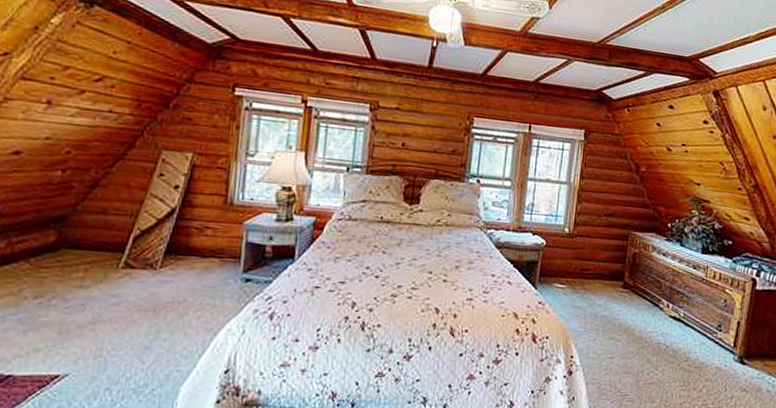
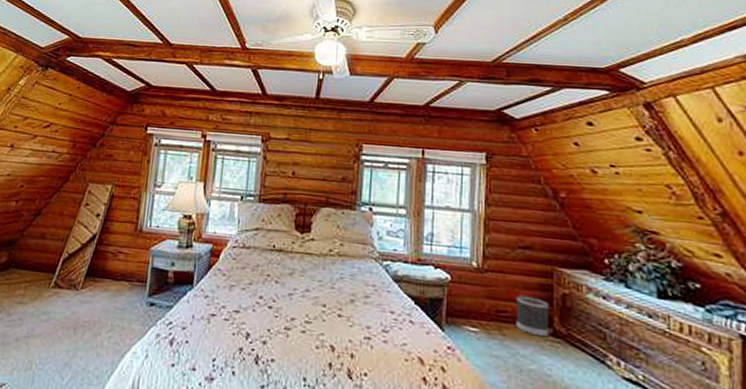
wastebasket: none [595,256,623,289] -> present [516,295,550,337]

